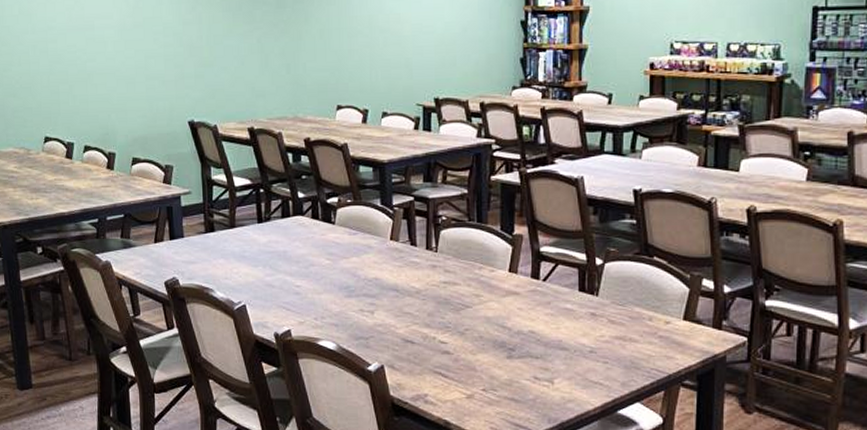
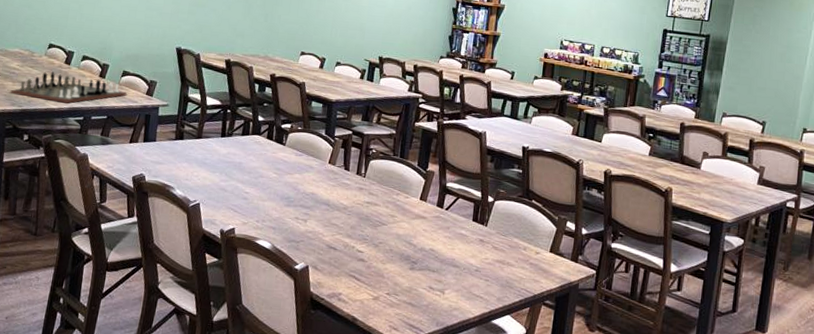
chess set: none [12,169,142,205] -> present [9,71,128,104]

